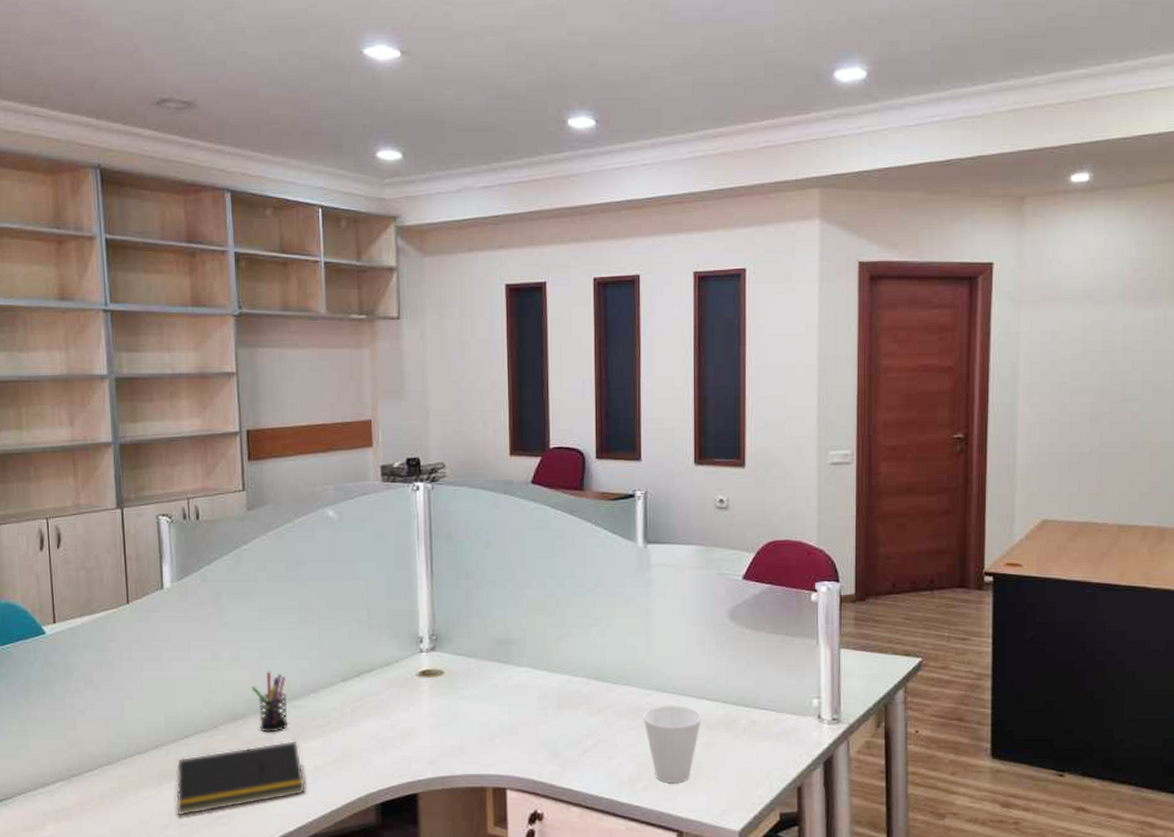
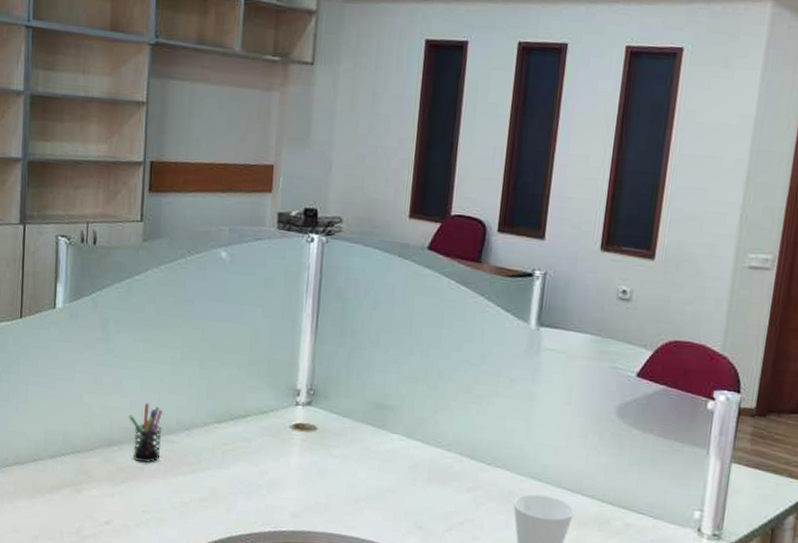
notepad: present [175,741,305,816] -> none [46,473,171,531]

